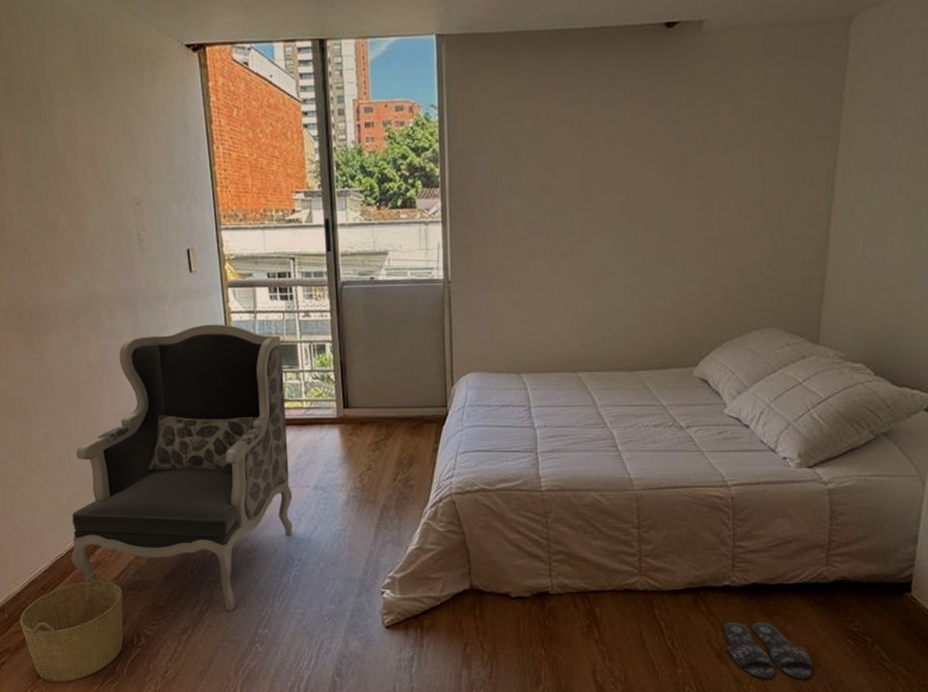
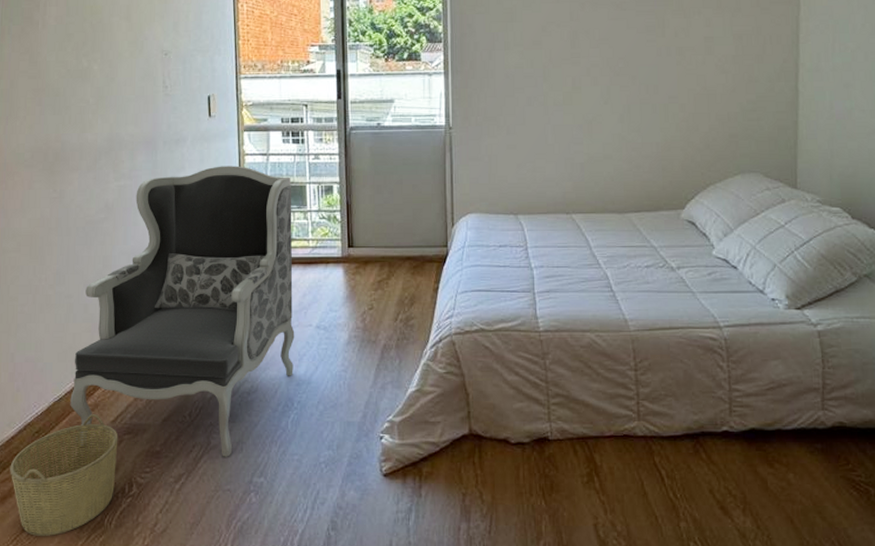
slippers: present [723,621,813,680] -> none [724,470,818,535]

